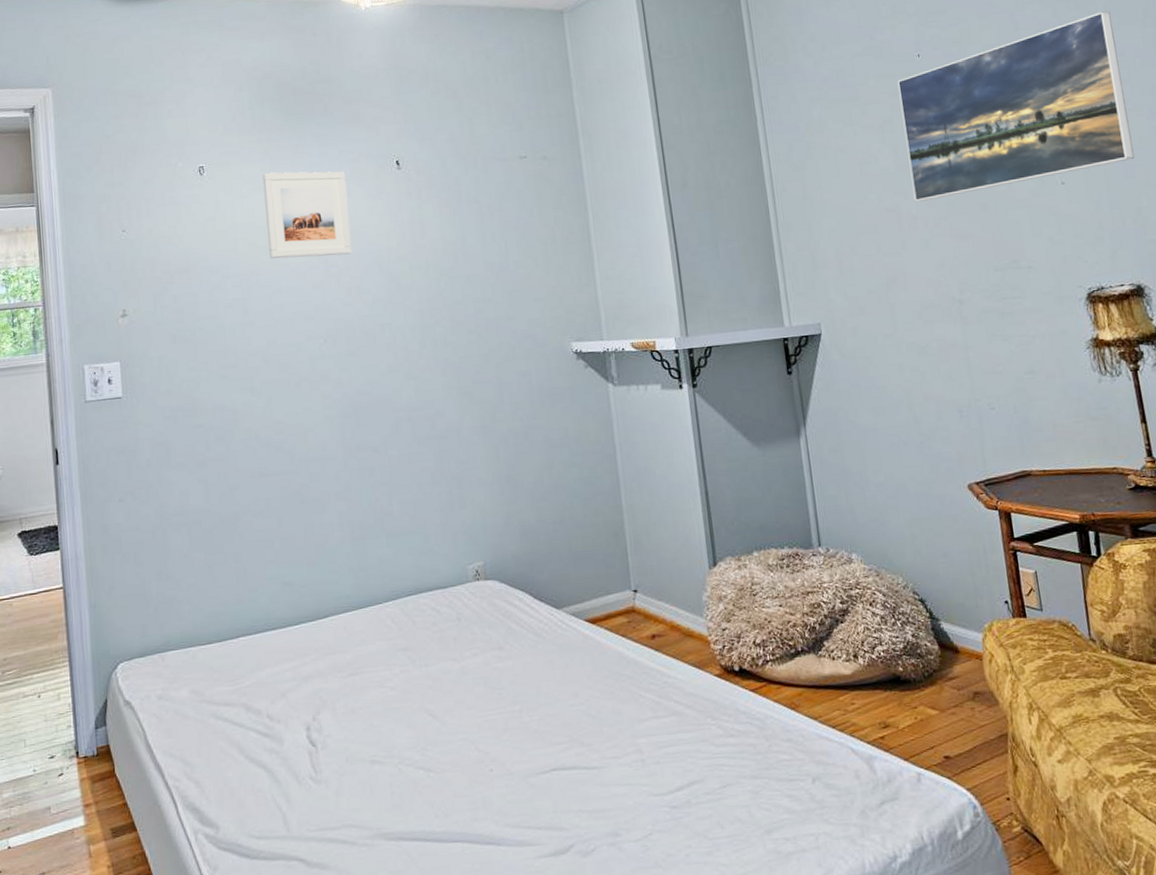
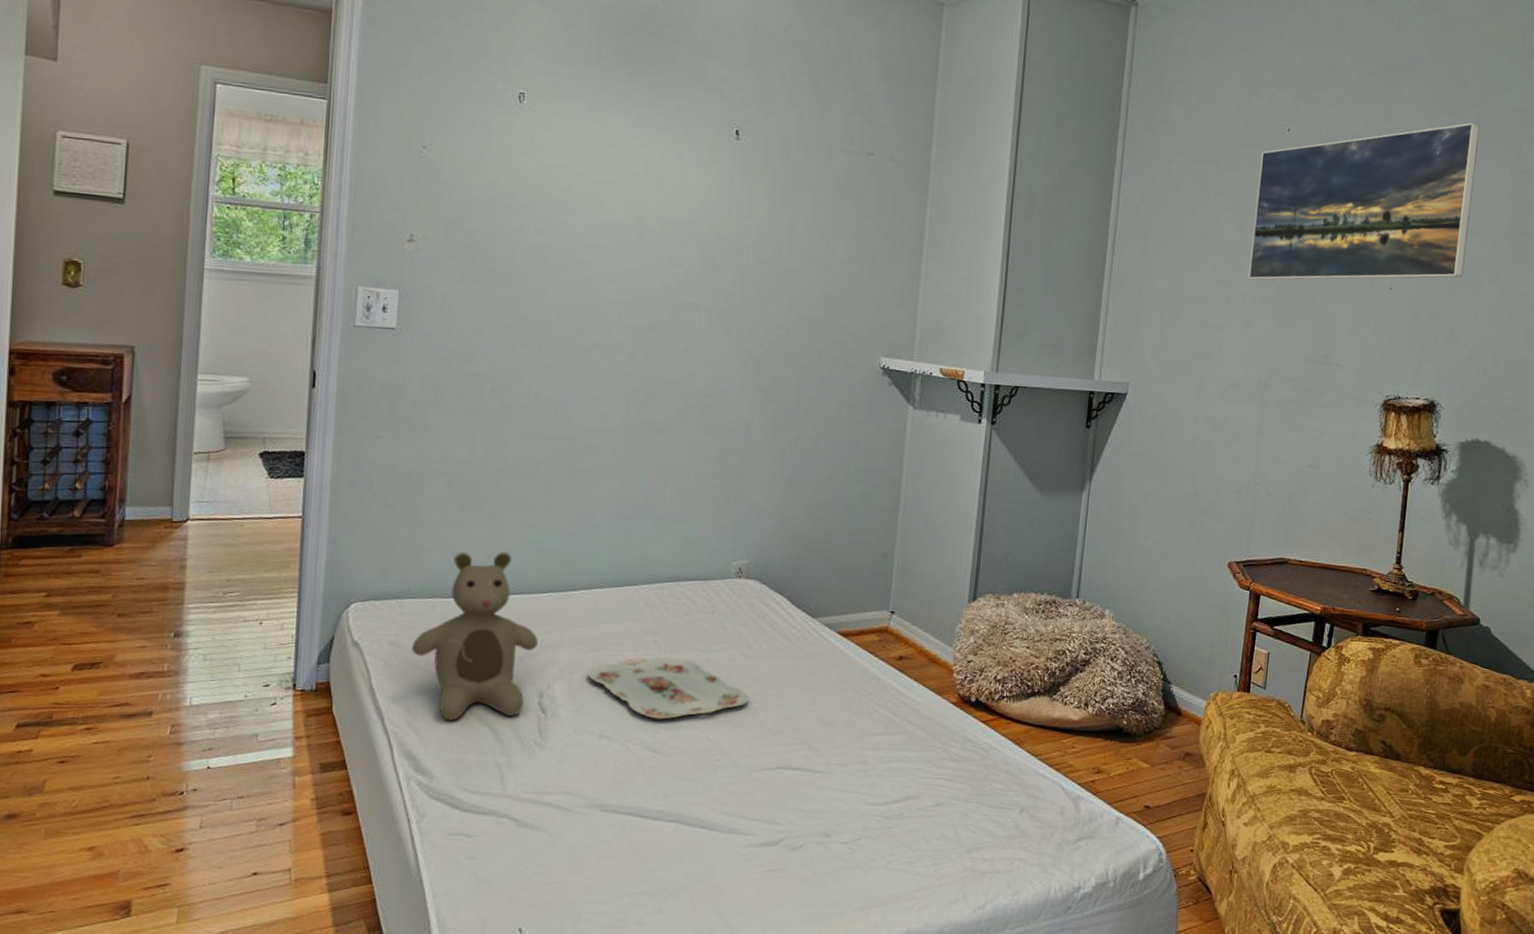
teddy bear: none [180,590,297,768] -> present [412,551,538,721]
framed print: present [262,171,353,259] -> none [581,114,679,222]
serving tray: none [349,670,511,737] -> present [587,656,749,720]

